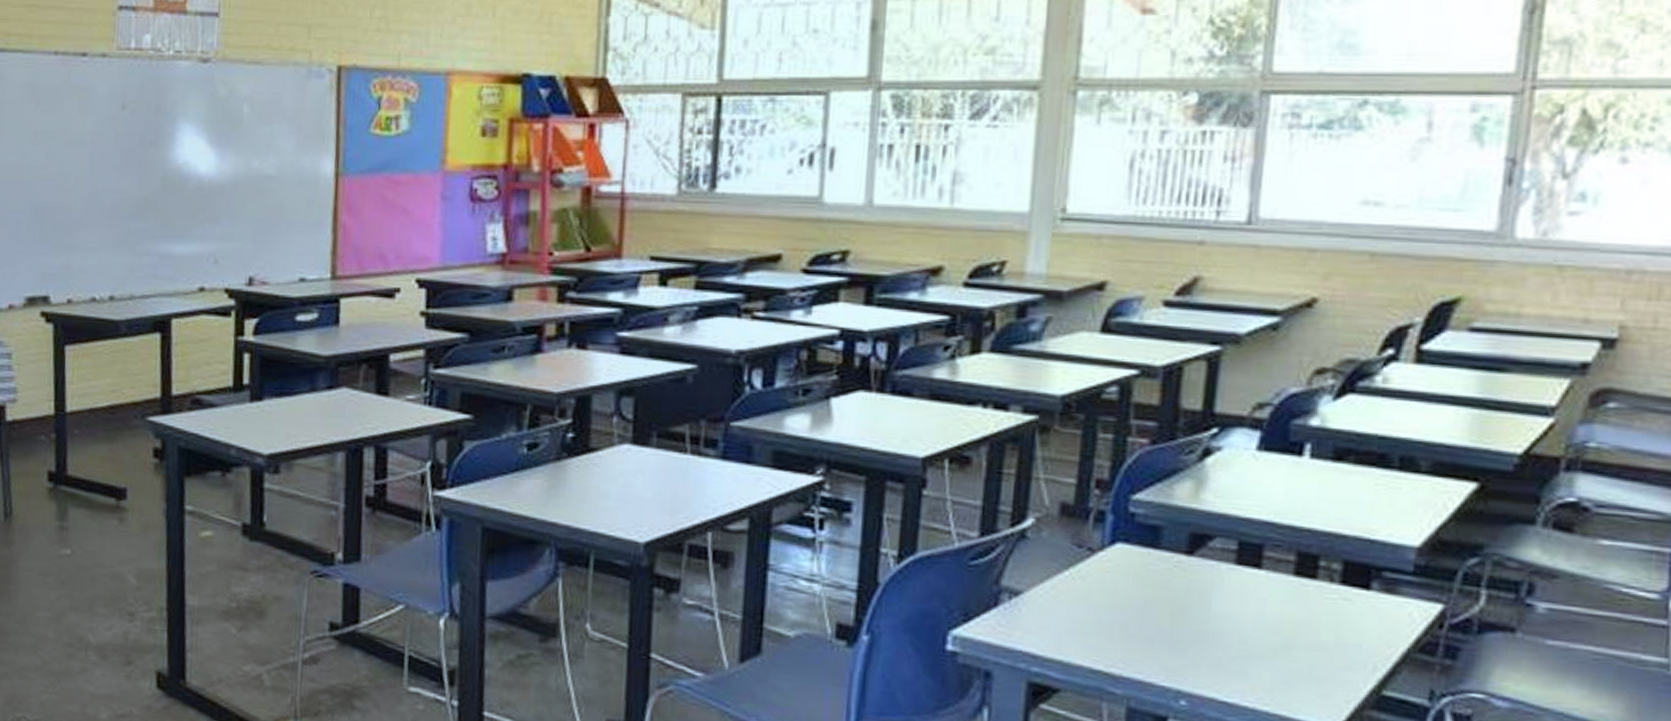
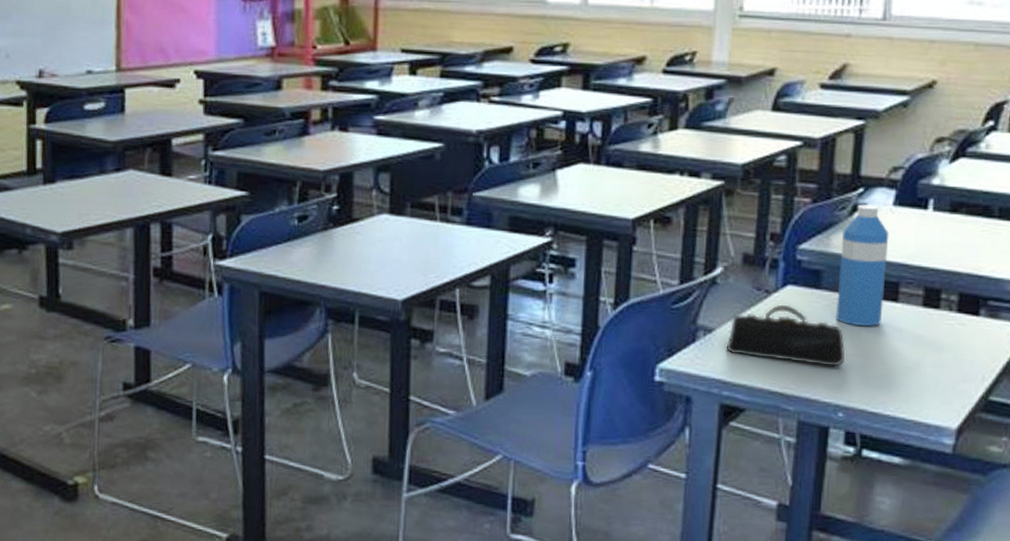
pencil case: none [1036,565,1192,645] -> present [726,304,846,367]
water bottle: none [1178,448,1252,597] -> present [835,204,890,327]

